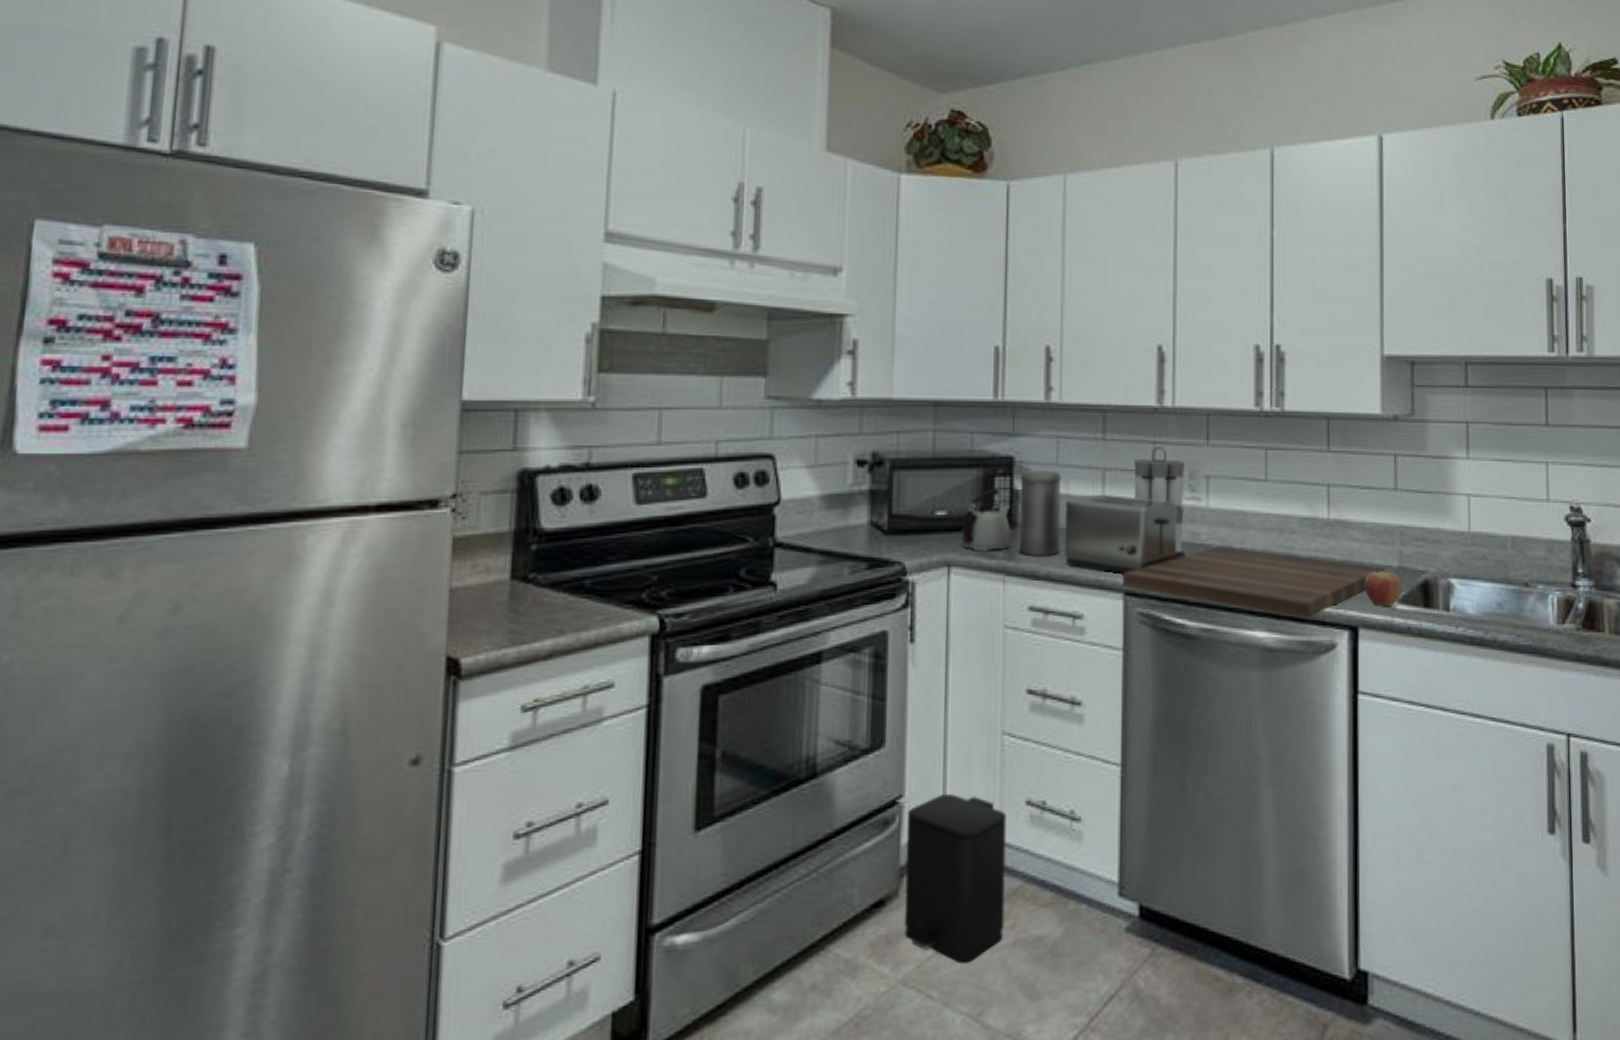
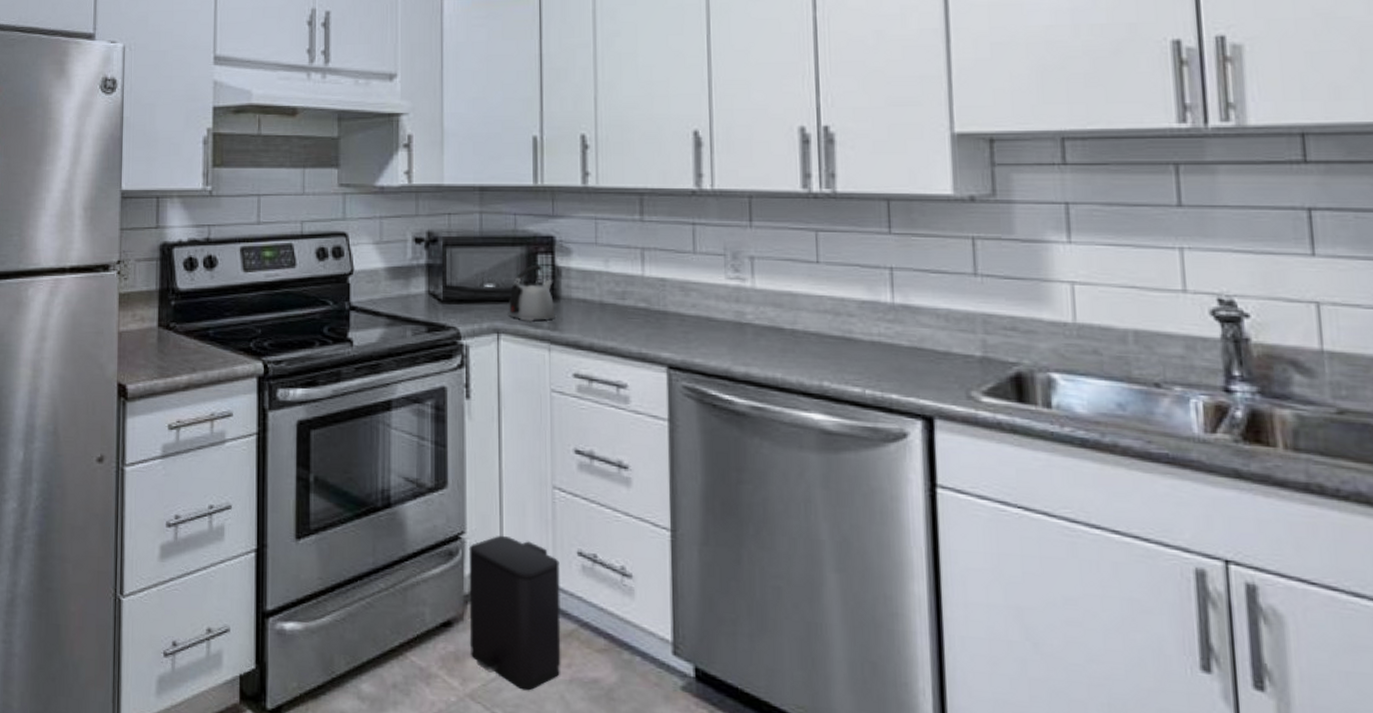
canister: present [1019,470,1062,557] -> none [561,249,603,329]
toaster: present [1064,494,1177,573] -> none [604,272,721,348]
cutting board: present [1123,546,1385,619] -> none [666,326,965,405]
spice rack: present [1134,445,1187,560] -> none [673,226,732,337]
fruit: present [1364,567,1401,606] -> none [939,355,987,398]

